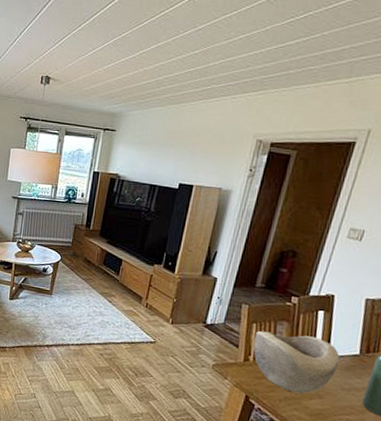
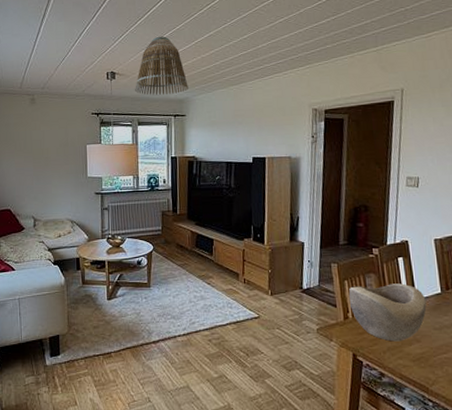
lamp shade: none [67,43,125,107] -> present [135,36,188,95]

